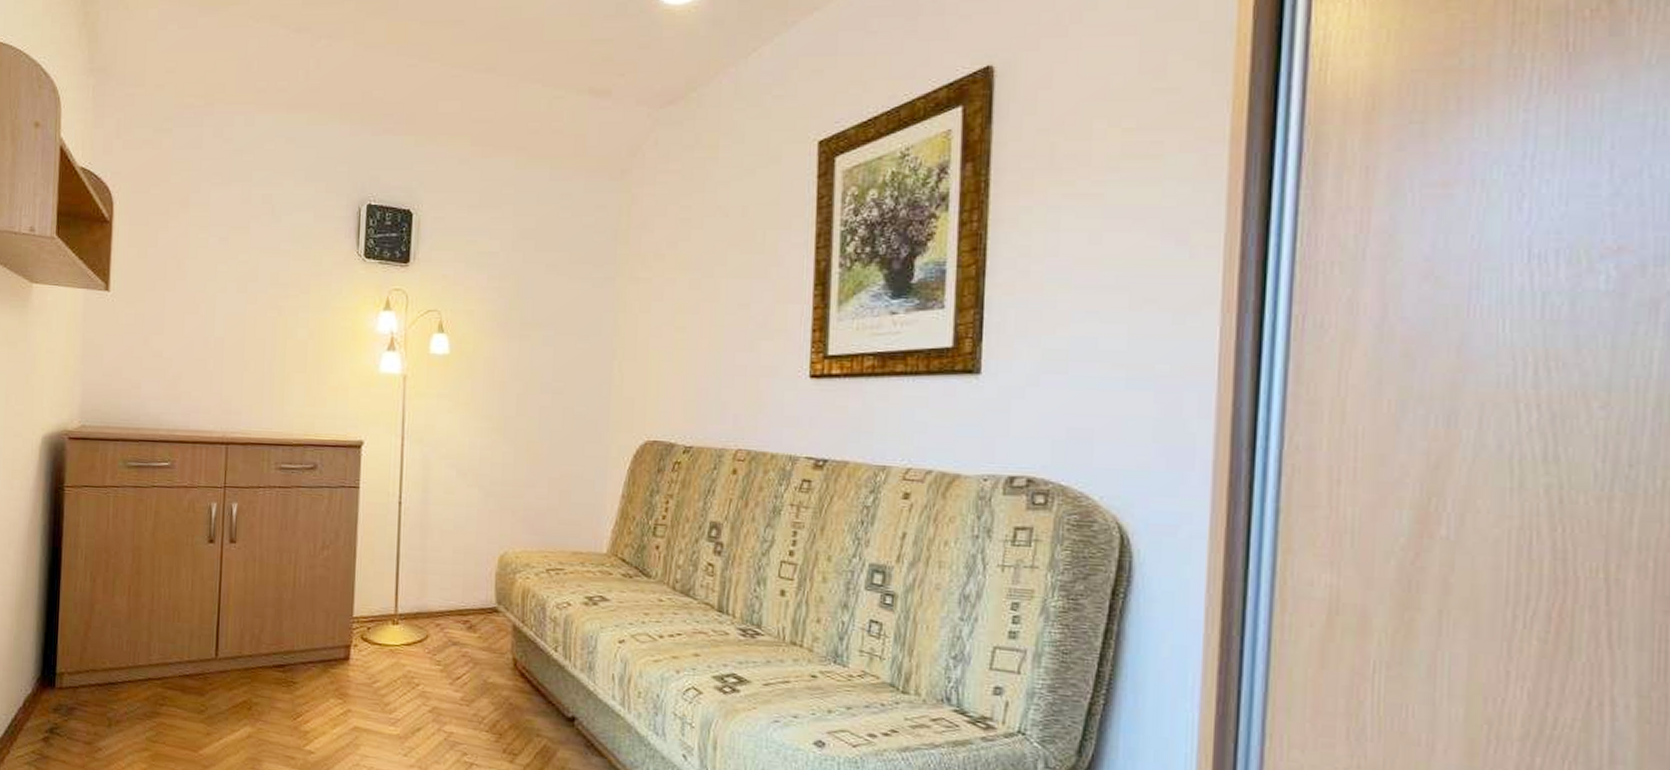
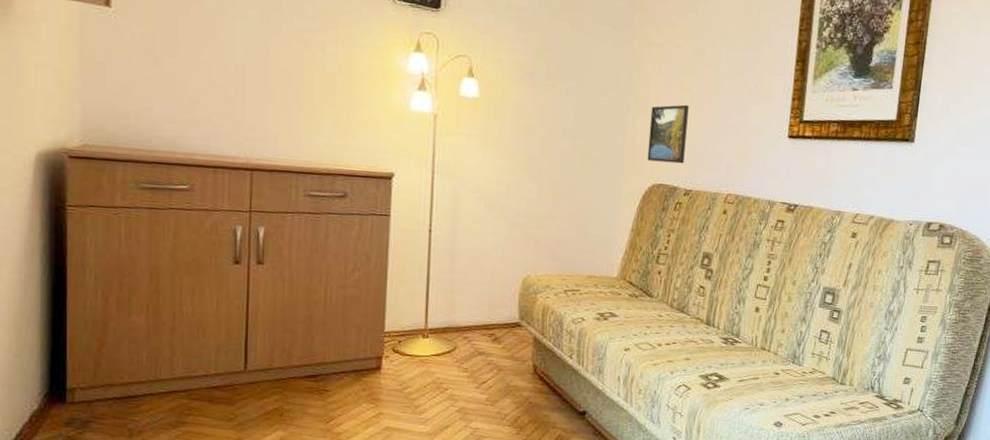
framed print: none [637,346,684,416] -> present [647,104,689,164]

